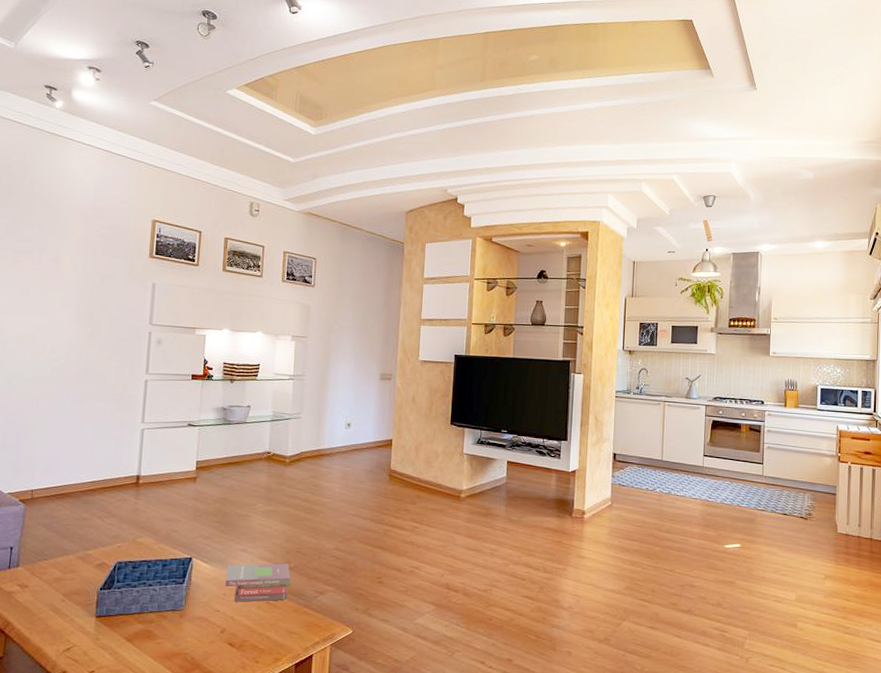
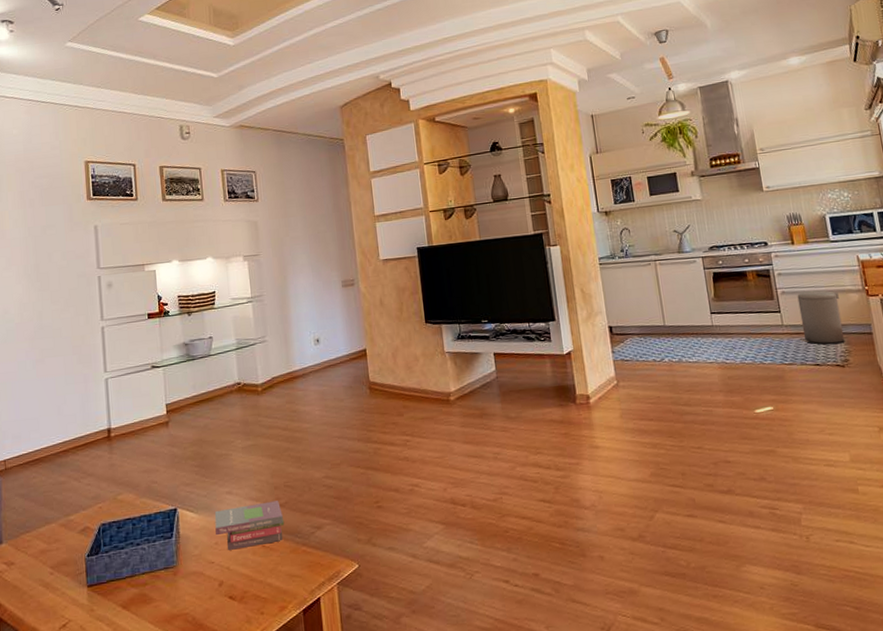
pedal bin: none [774,450,815,499] -> present [797,290,845,345]

